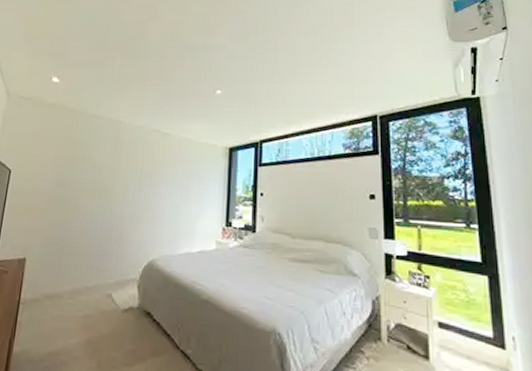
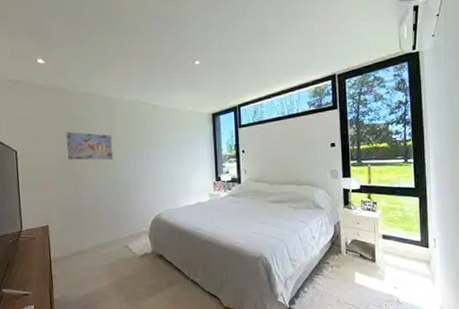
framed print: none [61,153,115,190] -> present [65,131,114,161]

